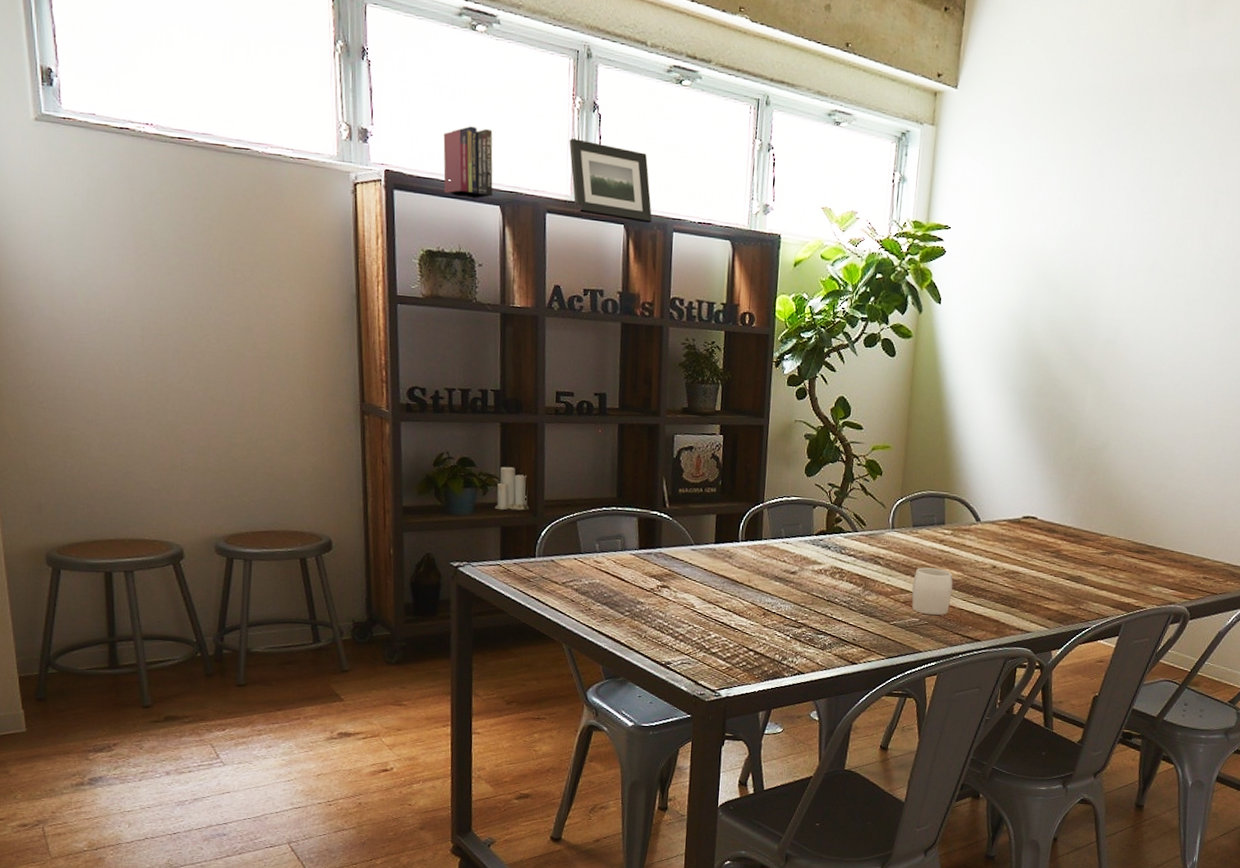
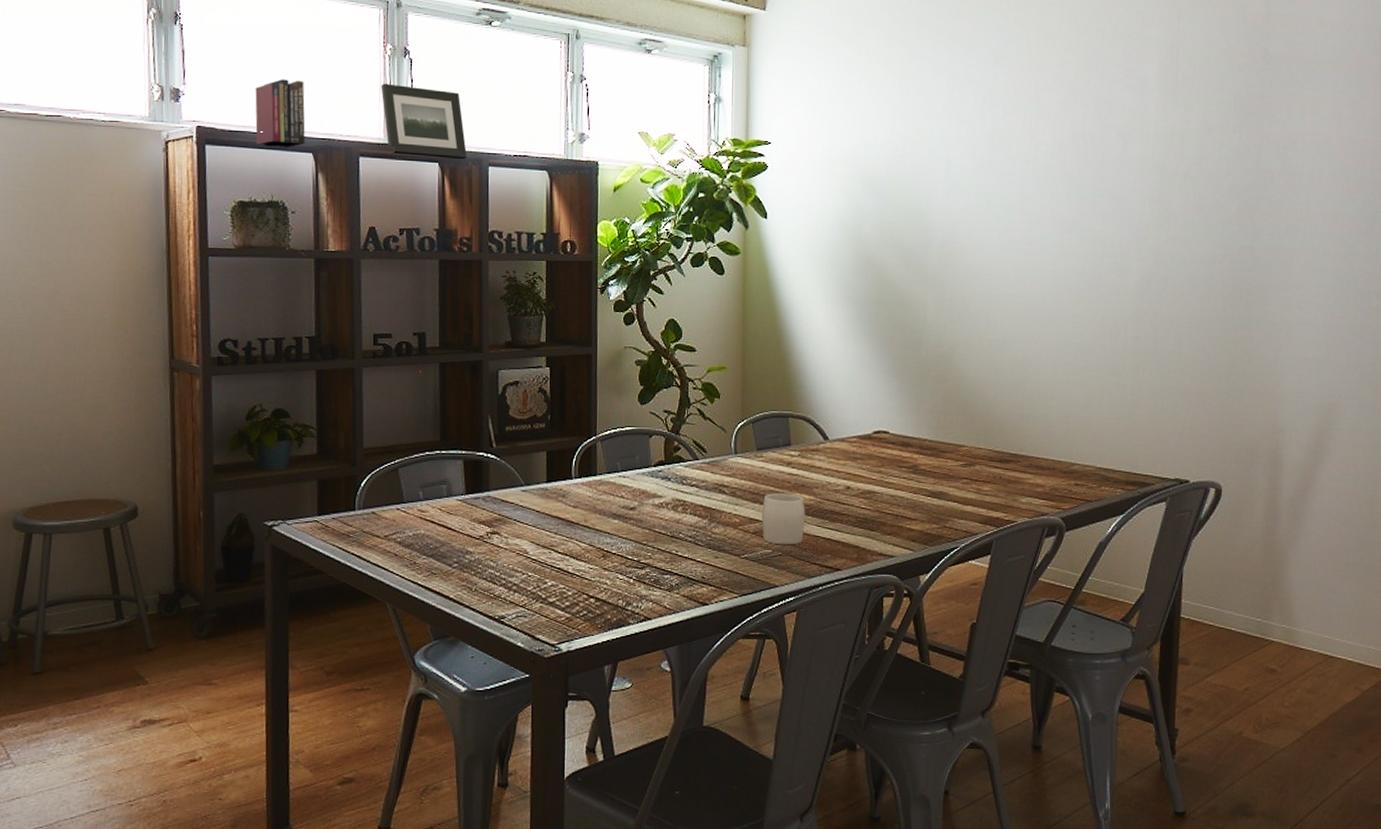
candle: present [494,462,530,511] -> none [310,411,348,462]

